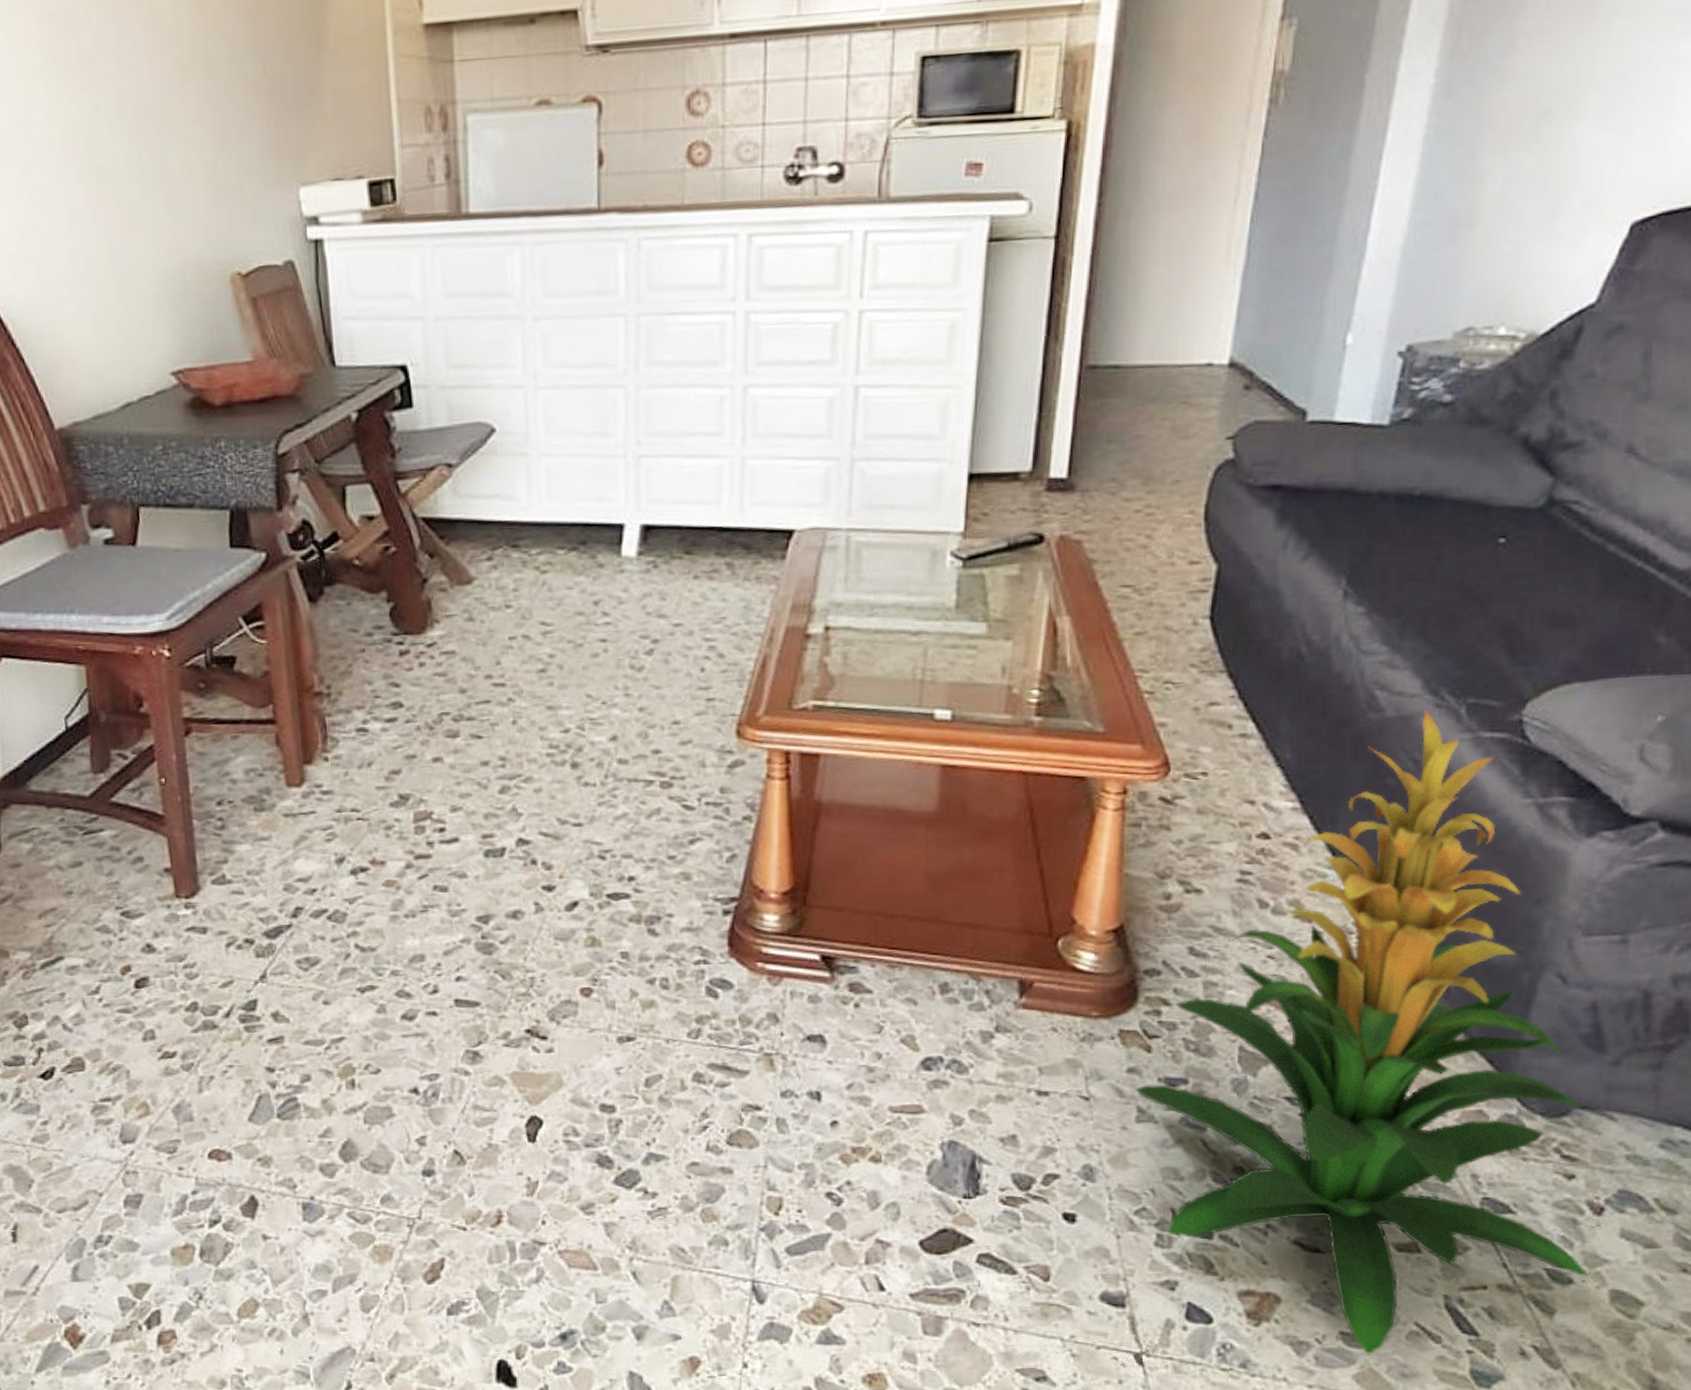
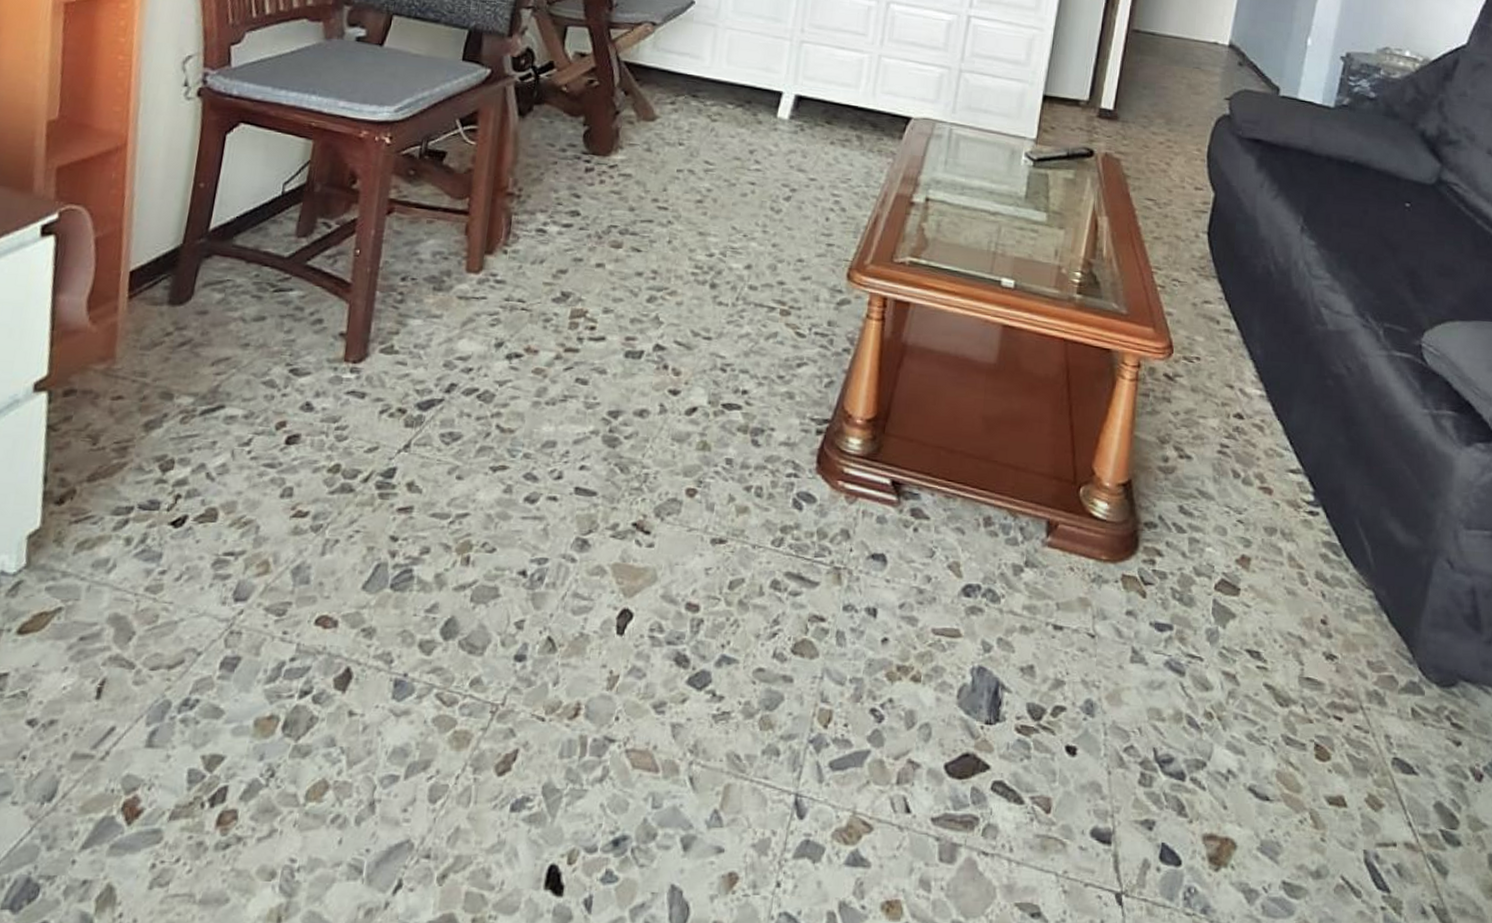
indoor plant: present [1133,710,1590,1355] -> none [1130,328,1474,907]

